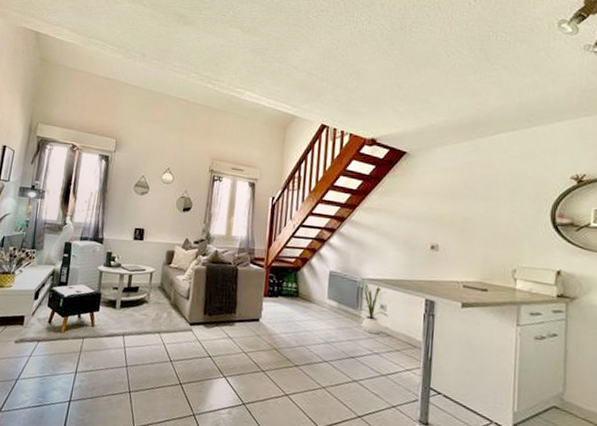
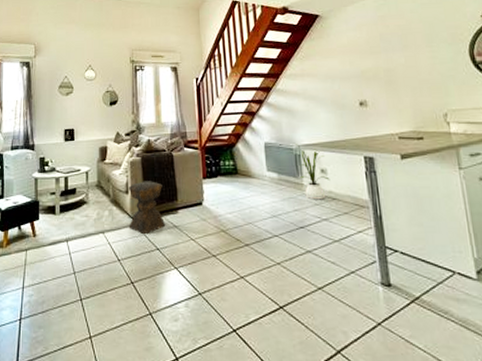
stool: none [185,289,223,341] -> present [128,181,166,234]

